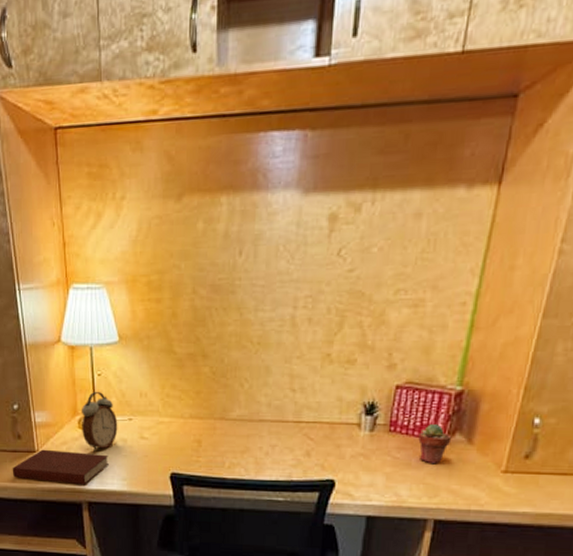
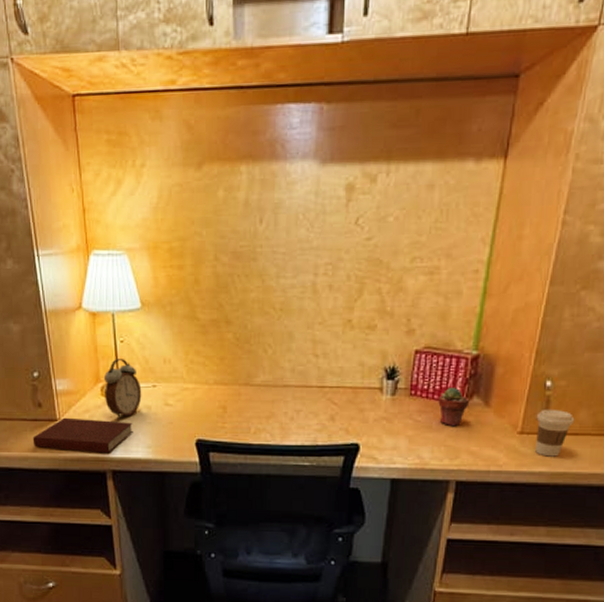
coffee cup: none [520,447,564,497] -> present [535,409,575,457]

